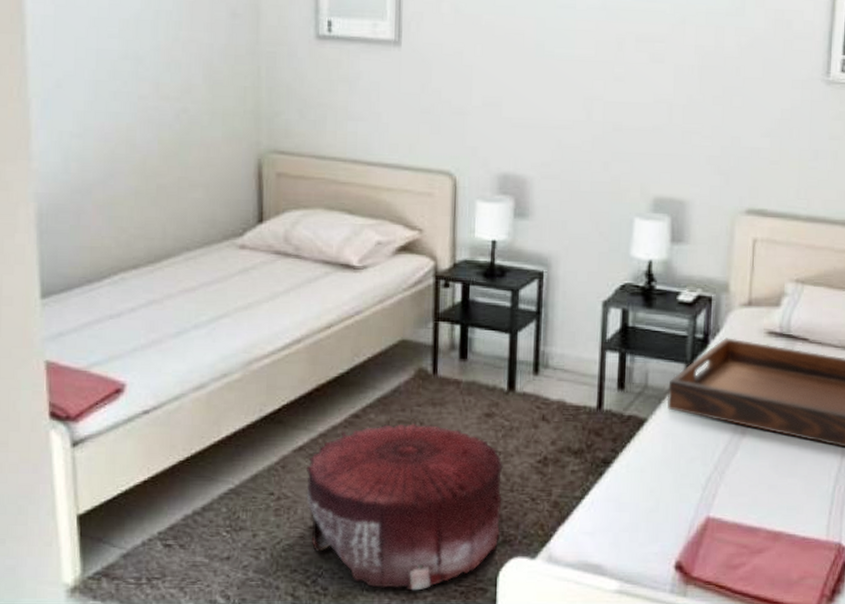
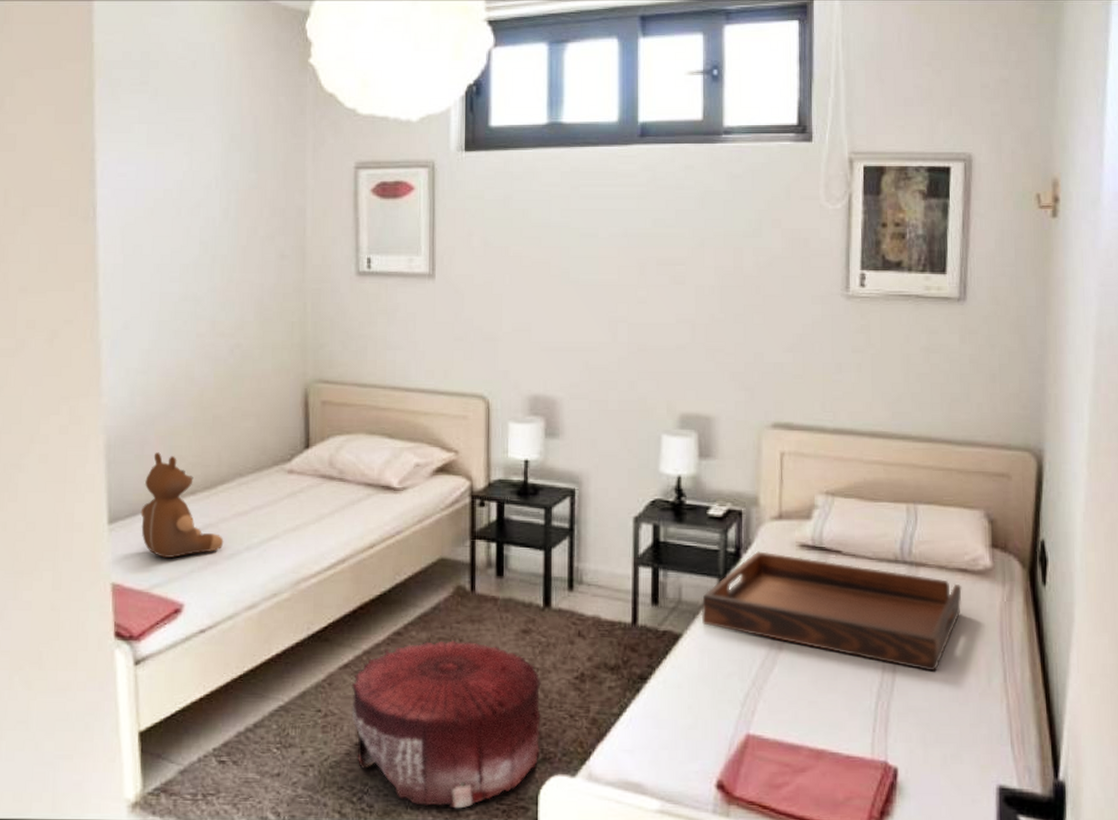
teddy bear: none [77,223,170,335] -> present [140,452,224,558]

